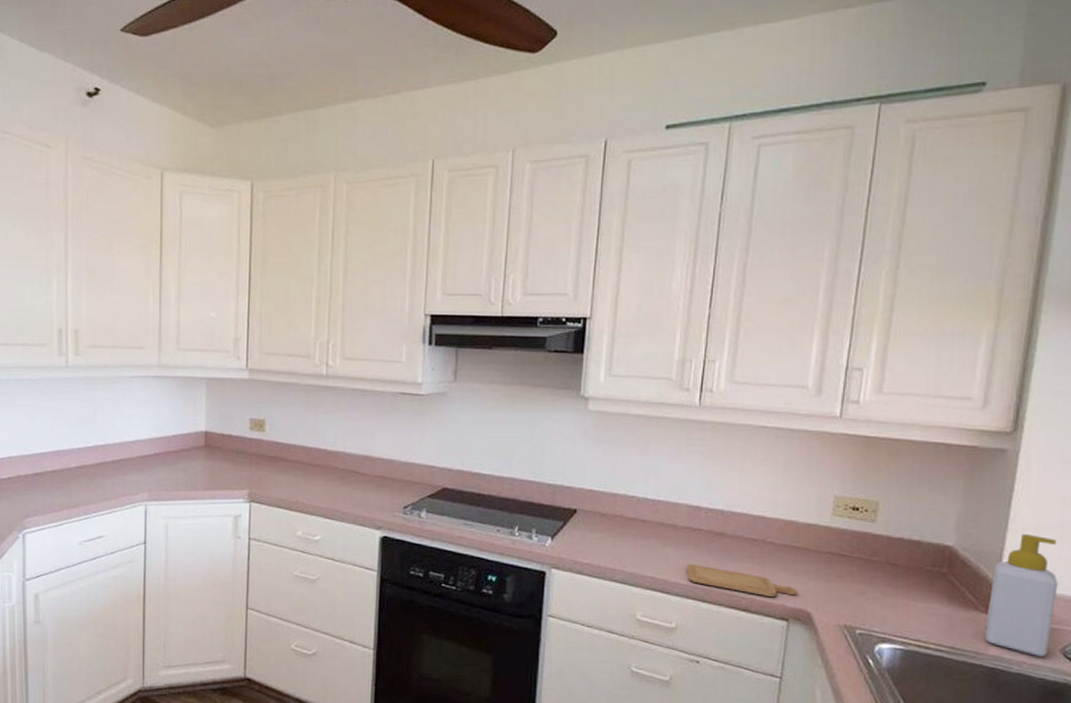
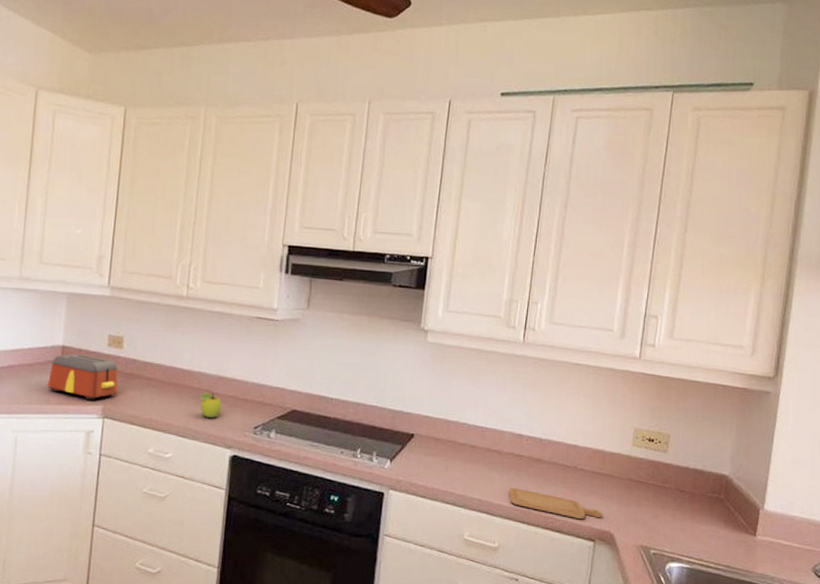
toaster: none [194,439,263,485] -> present [48,354,118,401]
fruit: none [346,472,368,499] -> present [200,392,222,418]
soap bottle: present [985,534,1058,656] -> none [754,466,810,574]

